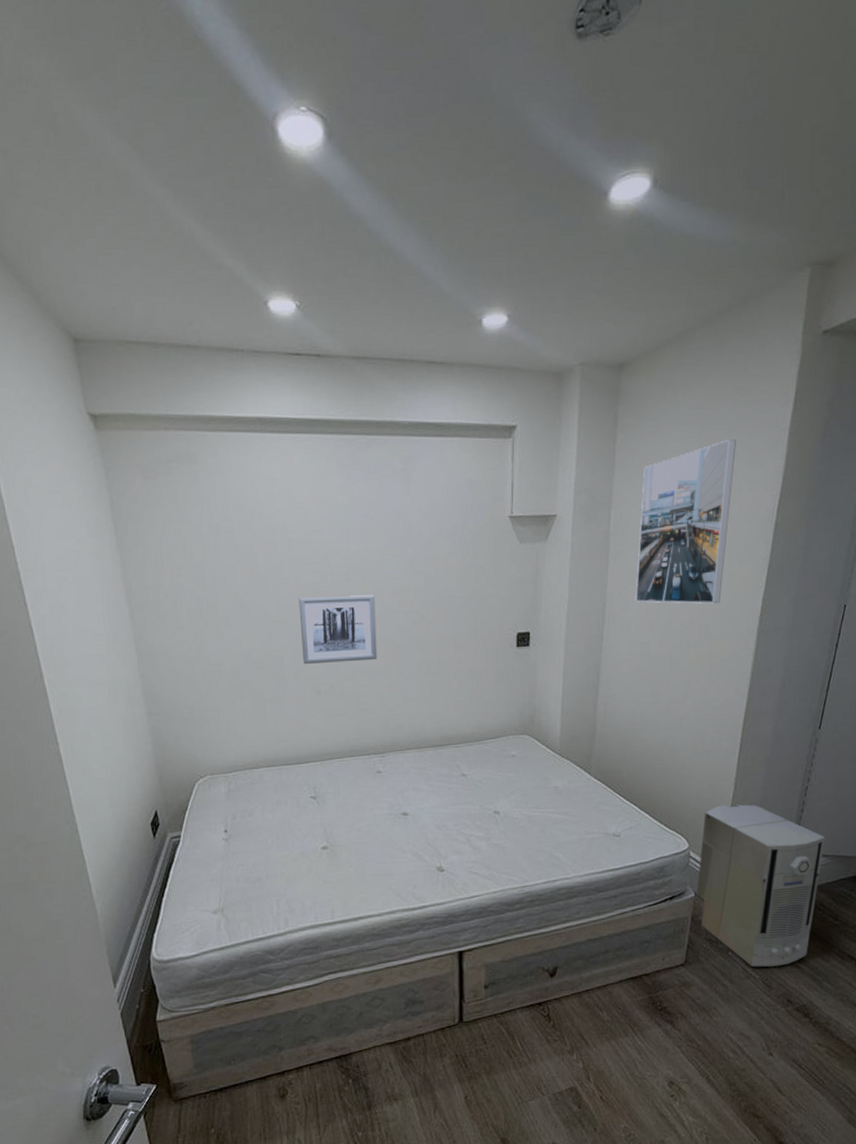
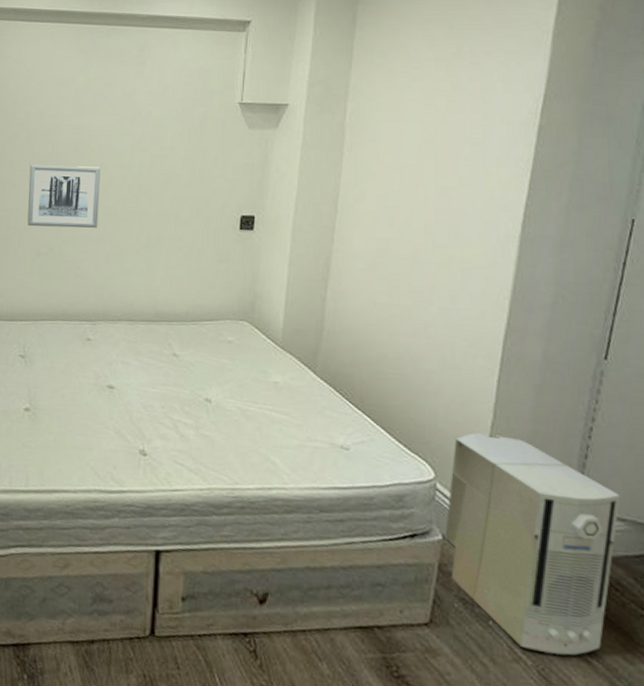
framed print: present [635,439,736,604] -> none [372,40,490,205]

